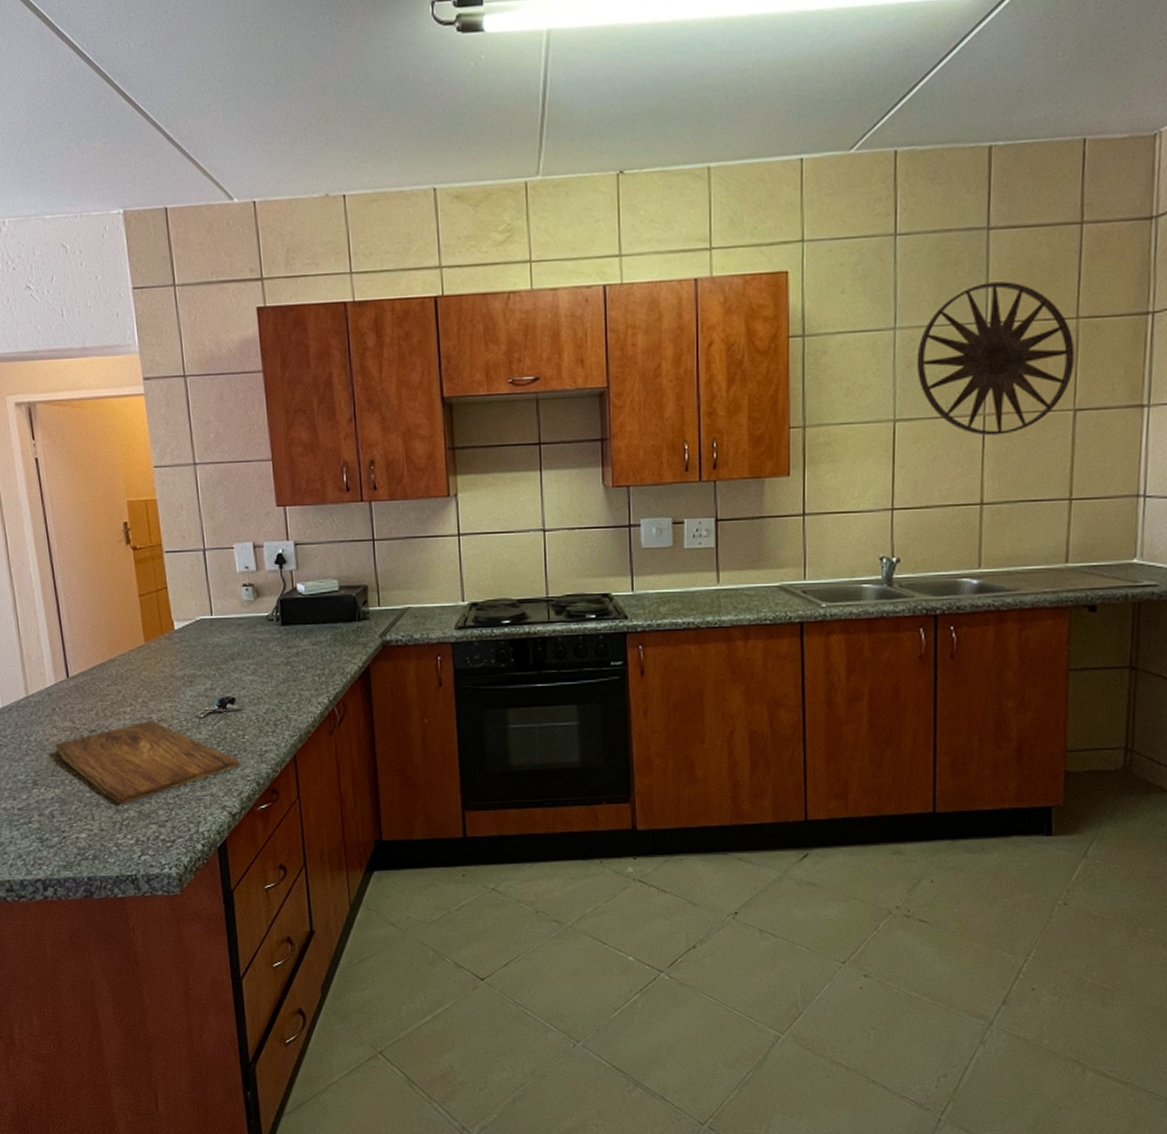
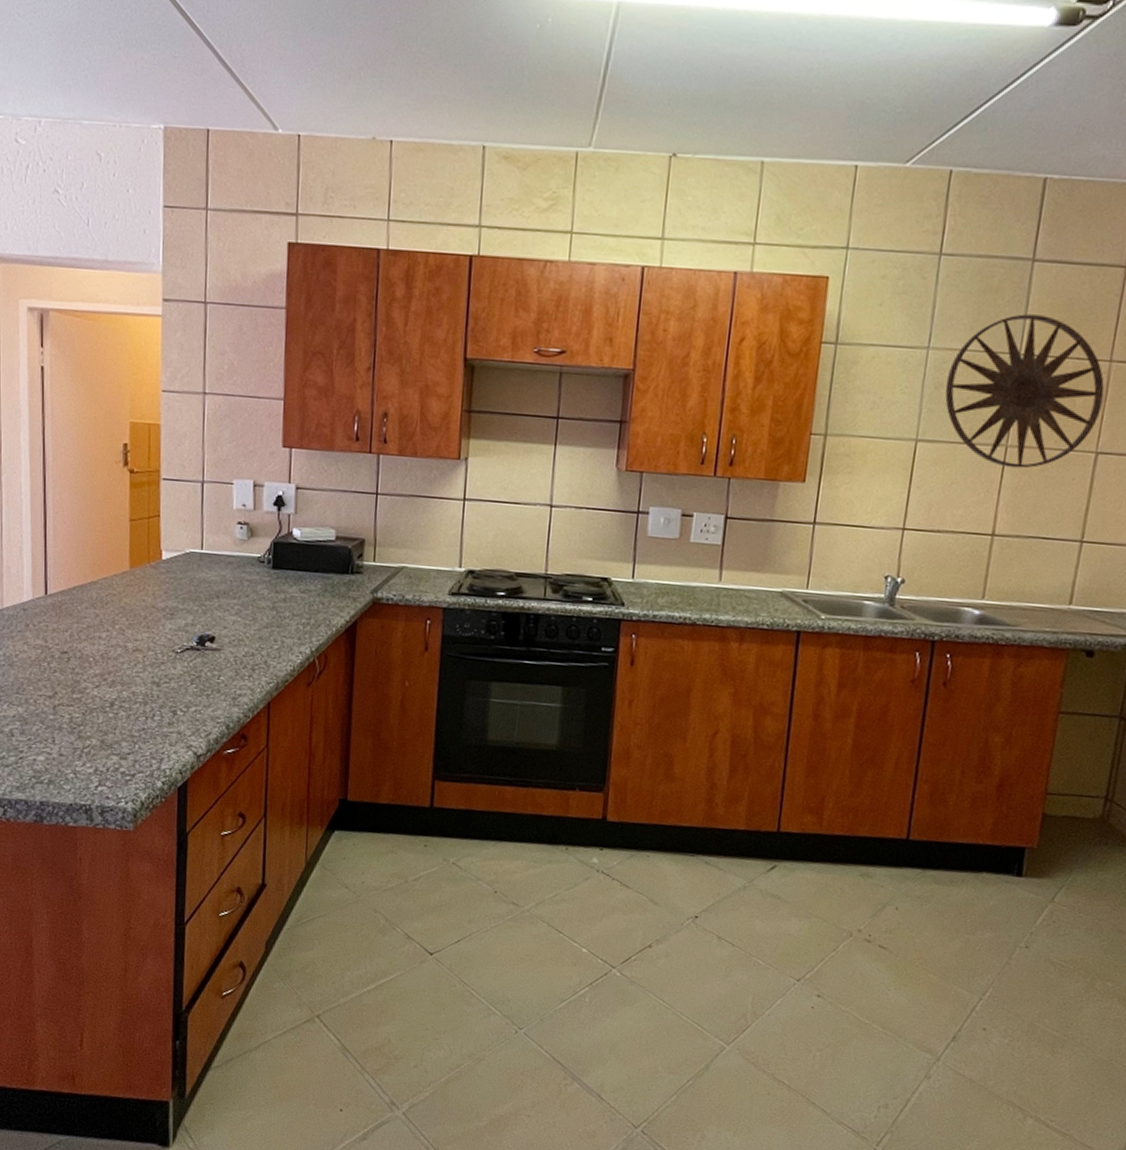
cutting board: present [55,720,239,804] -> none [25,648,211,732]

